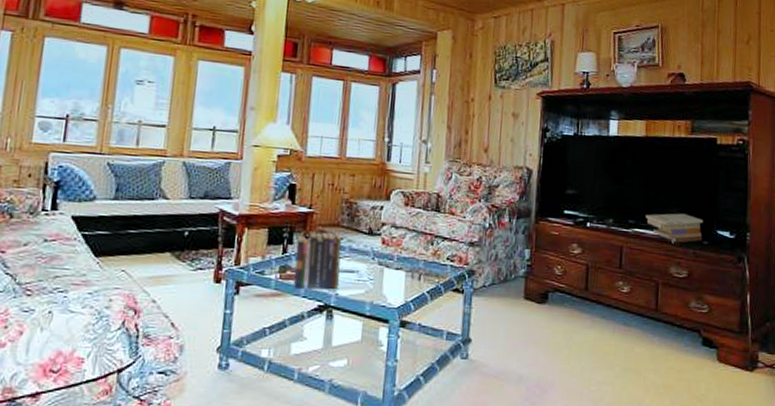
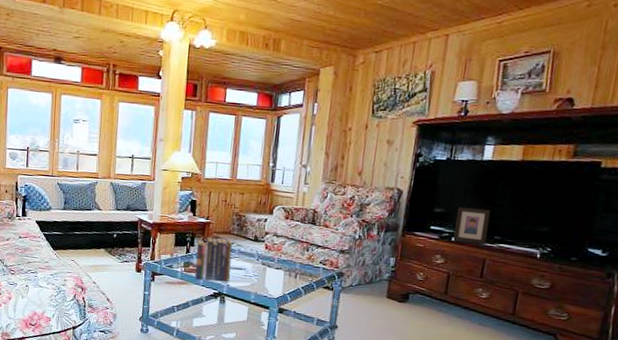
picture frame: none [588,187,623,230] -> present [453,207,491,245]
books: present [645,213,704,244] -> none [512,231,575,259]

